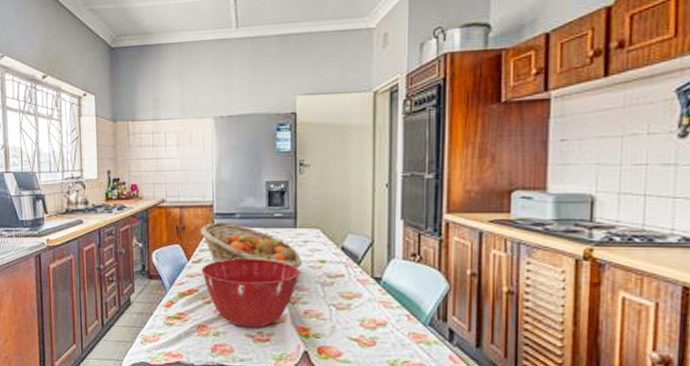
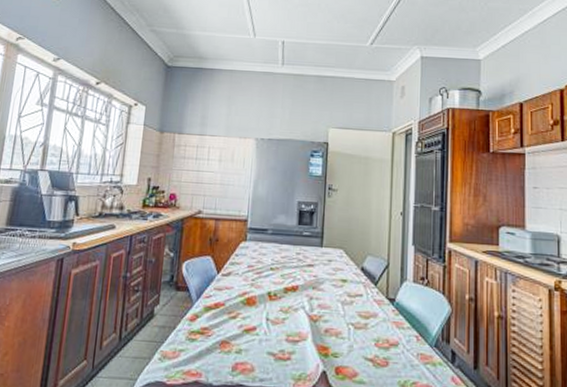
fruit basket: present [200,222,301,268] -> none [233,236,325,286]
mixing bowl: present [201,259,300,328] -> none [230,273,323,346]

